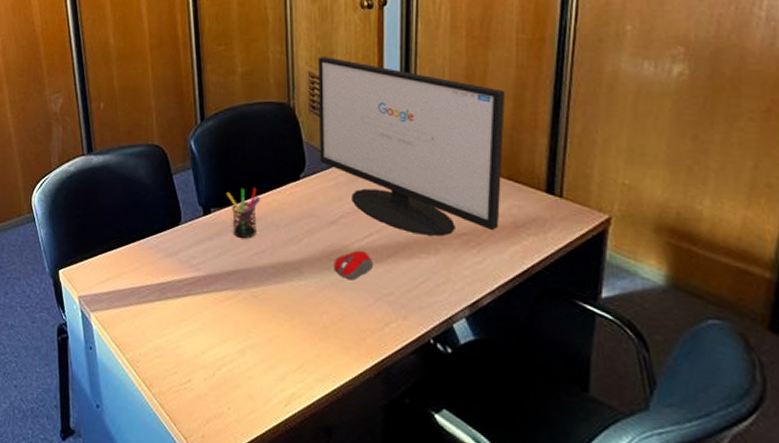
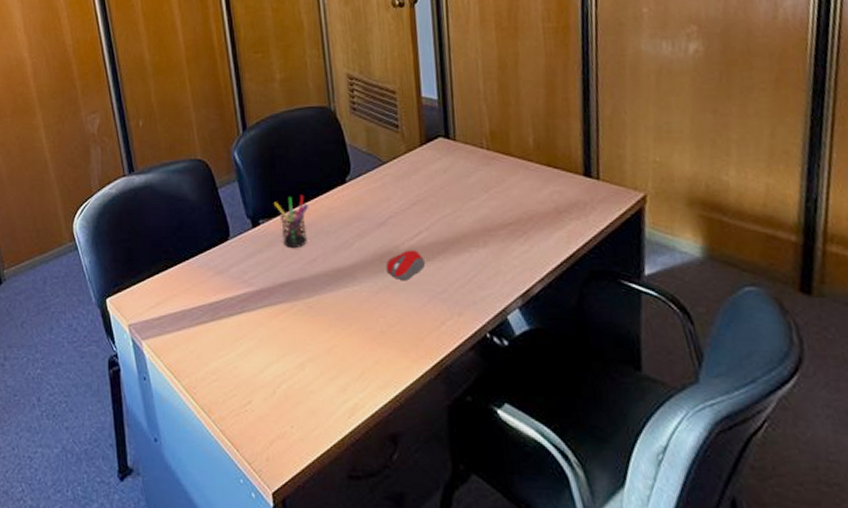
computer monitor: present [318,57,506,236] -> none [355,57,543,228]

